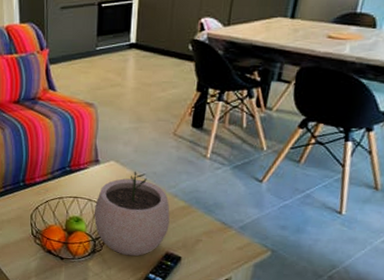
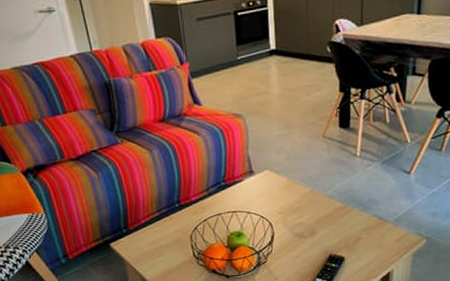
plant pot: present [94,172,170,257] -> none [255,178,329,264]

